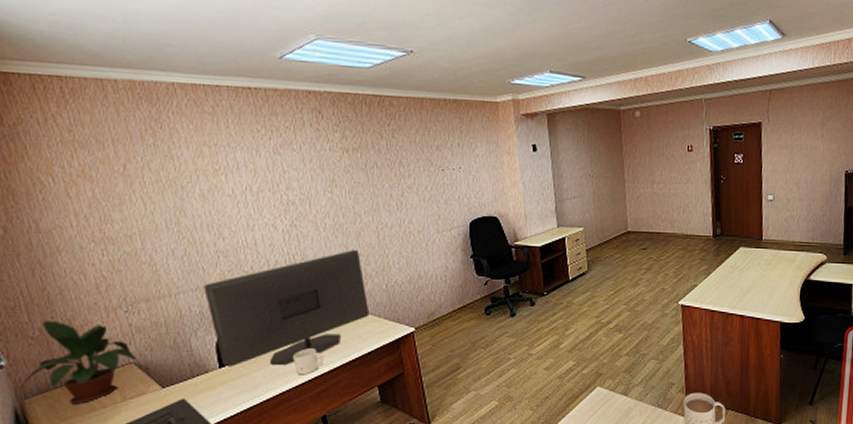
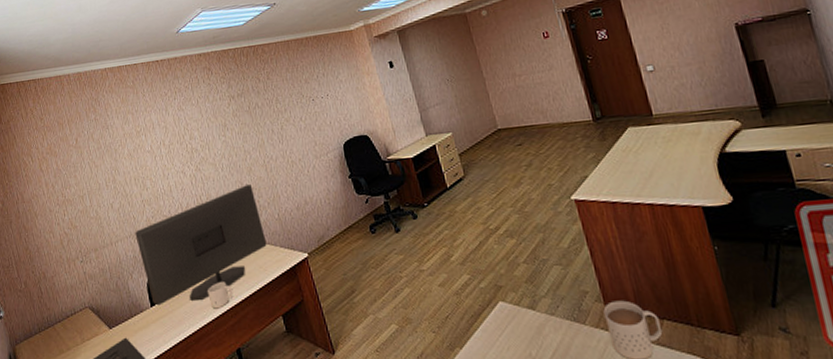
potted plant: present [20,321,136,404] -> none [13,274,90,348]

